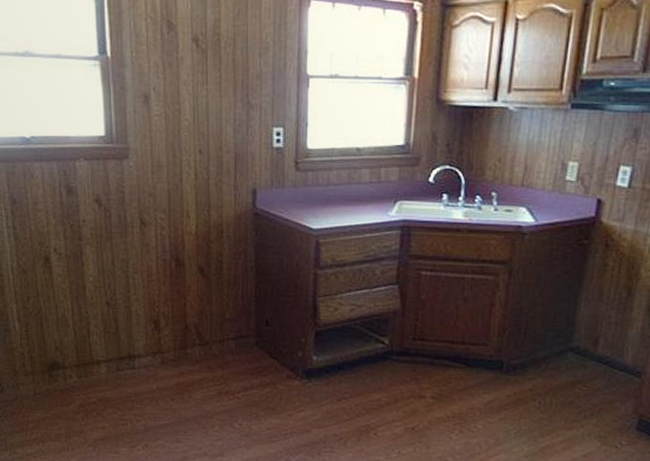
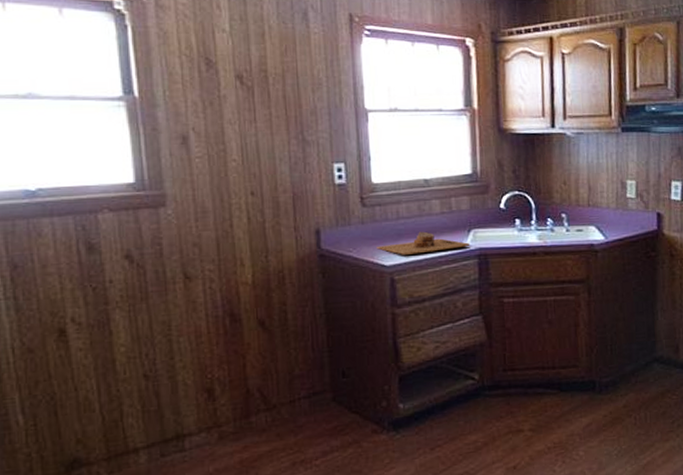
cutting board: none [306,199,395,220] -> present [377,231,470,255]

